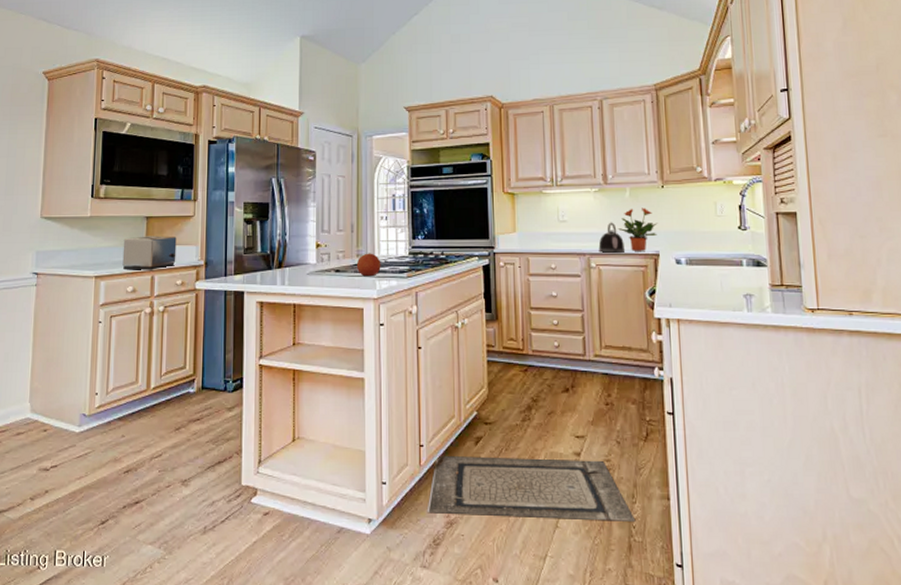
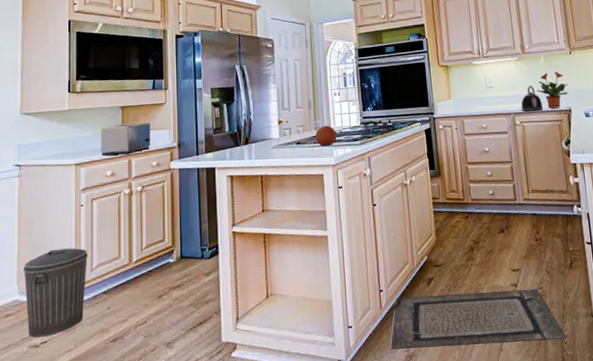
trash can: none [37,367,103,460] -> present [23,248,87,338]

